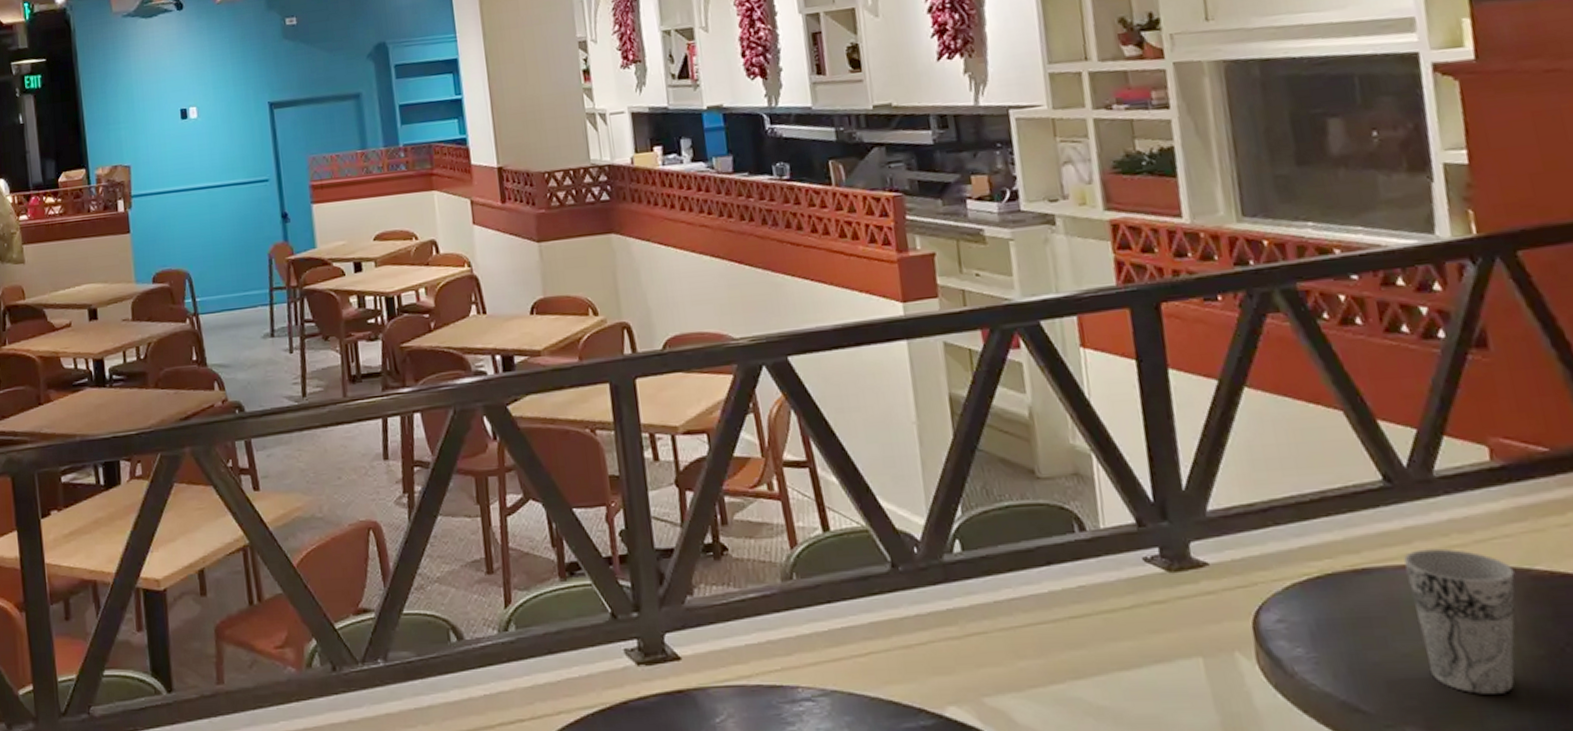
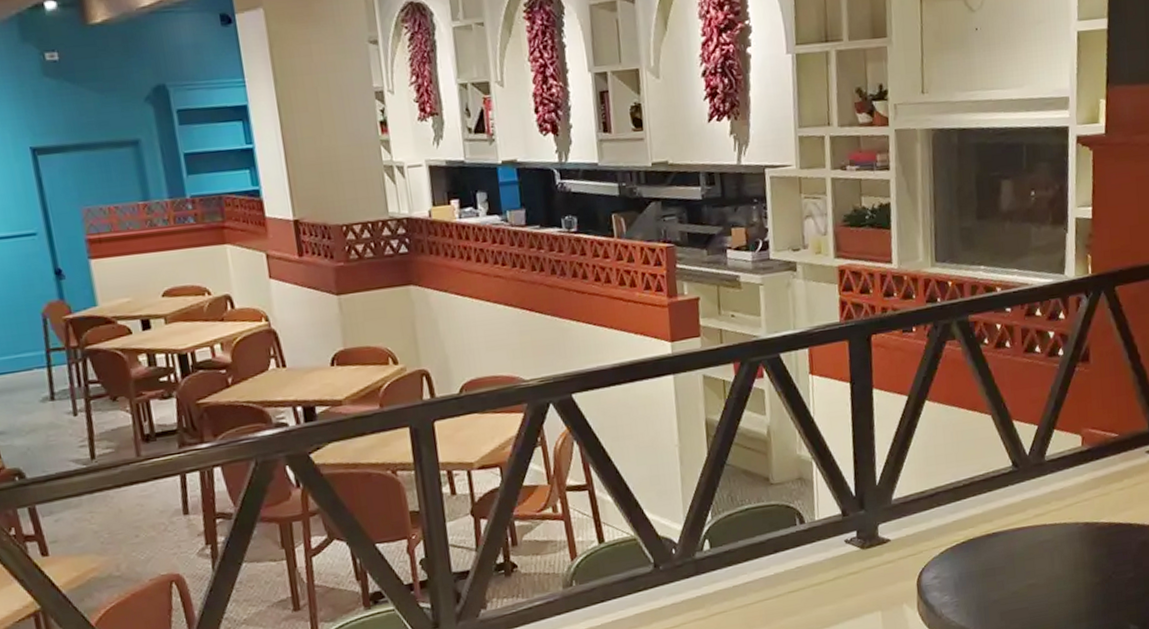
cup: present [1403,548,1515,694] -> none [1020,513,1088,615]

